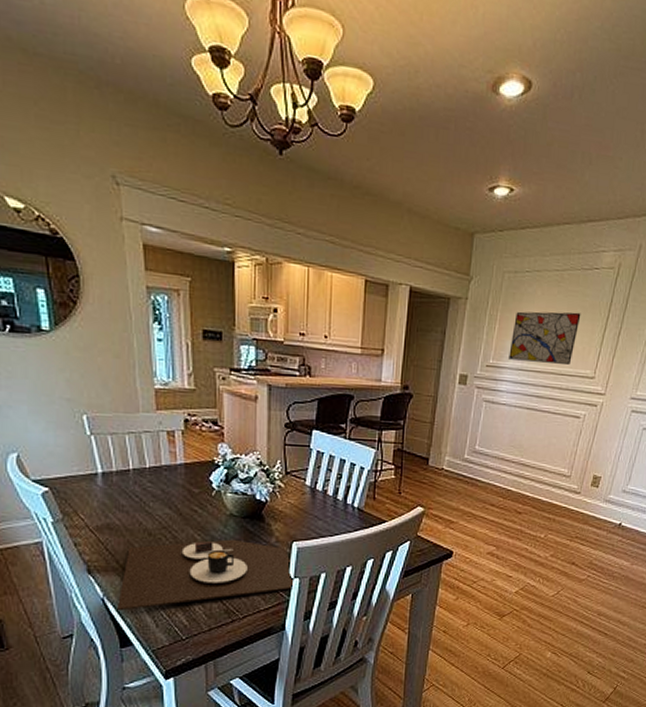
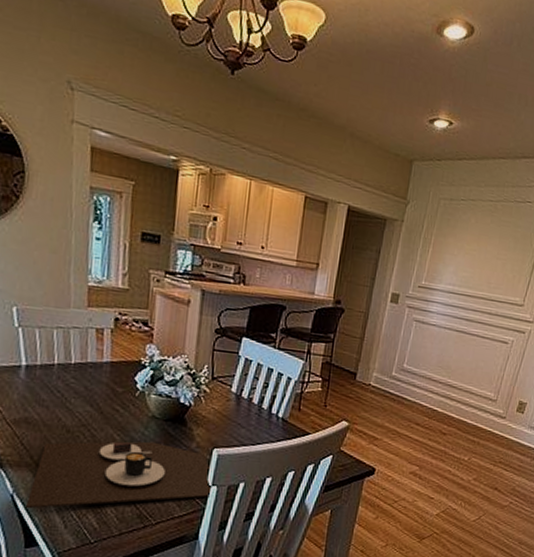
wall art: present [509,311,581,365] -> none [440,237,513,291]

